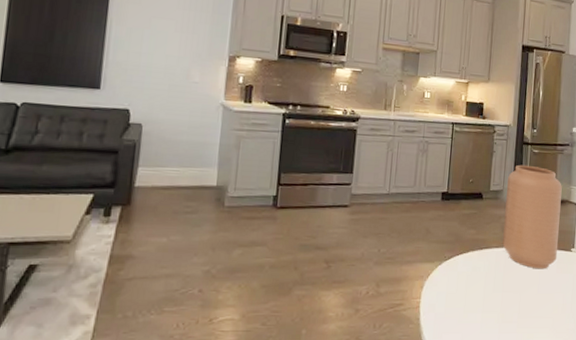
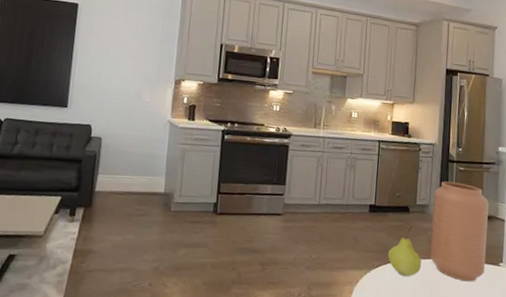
fruit: none [460,213,495,267] -> present [387,225,422,276]

